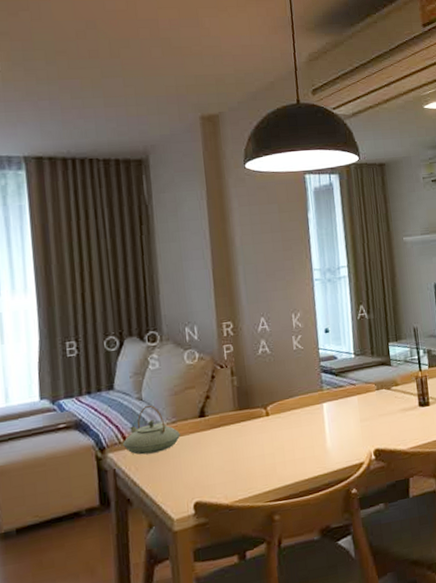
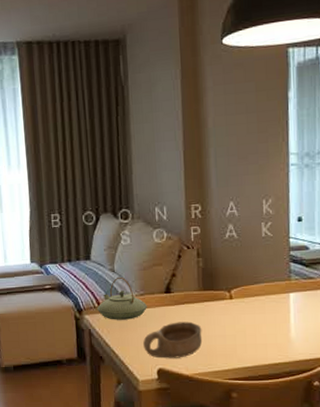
bowl: none [177,444,241,491] -> present [143,321,203,359]

